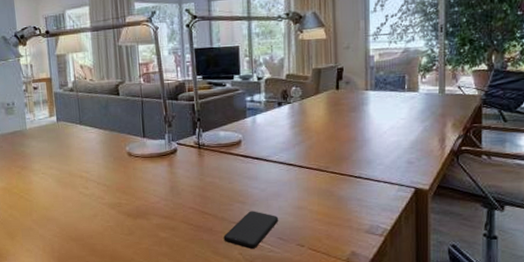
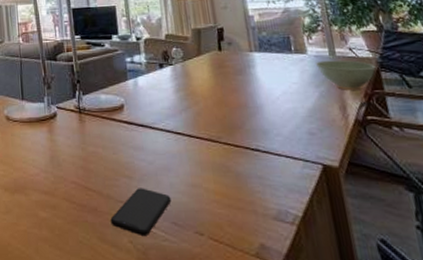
bowl: none [425,97,479,125] -> present [316,60,376,91]

